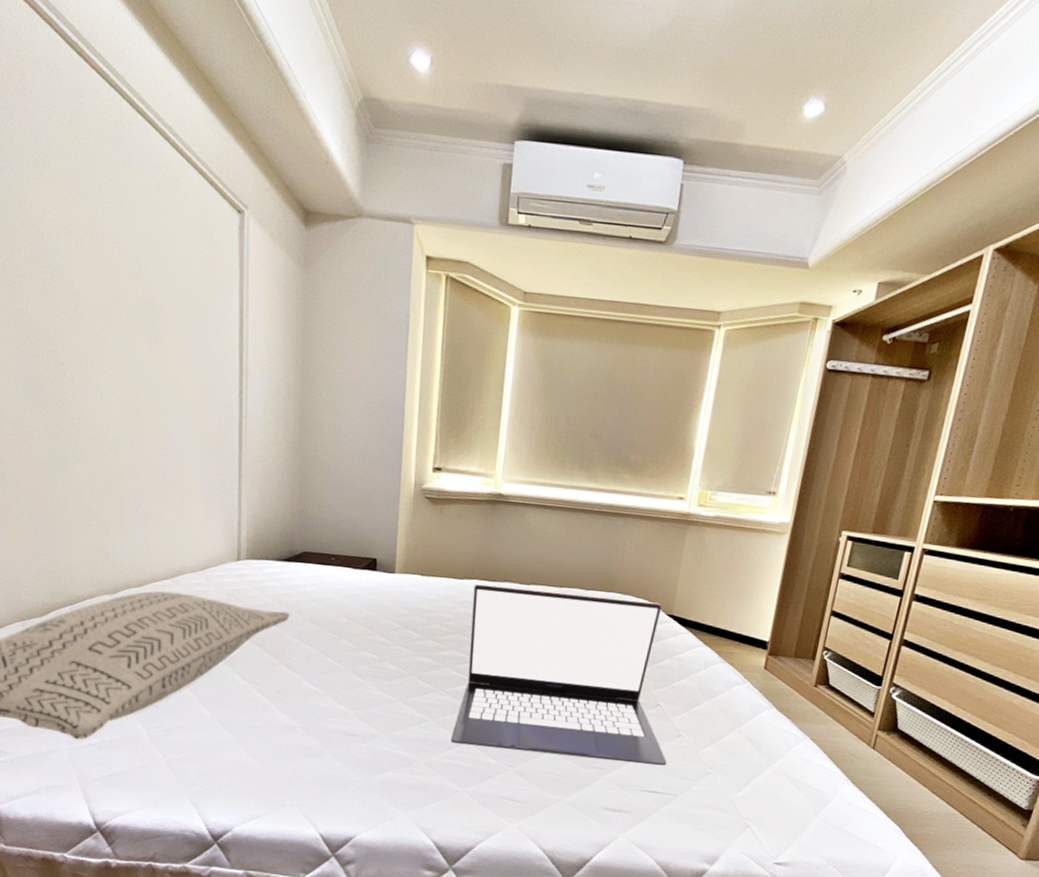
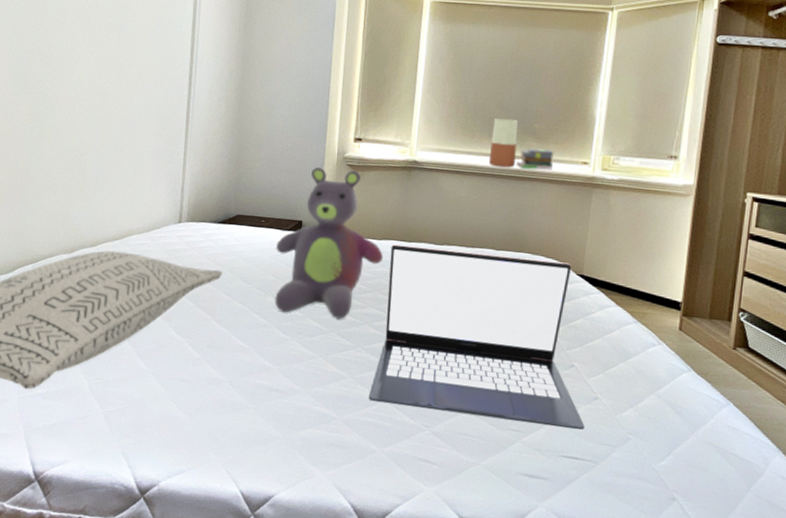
stuffed bear: none [348,499,466,662] -> present [275,166,384,319]
vase: none [579,448,613,503] -> present [488,118,518,169]
books: none [609,481,649,507] -> present [516,148,554,171]

